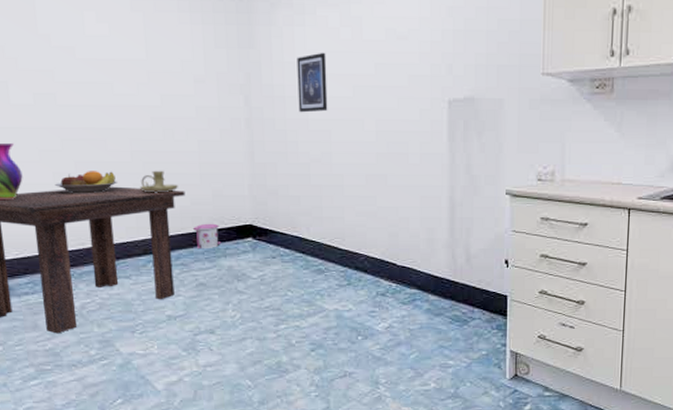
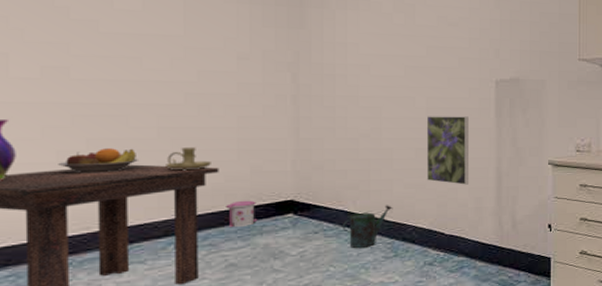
wall art: present [297,52,328,113] -> none [349,34,379,90]
watering can: none [297,233,345,276] -> present [342,205,393,249]
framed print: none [376,140,420,214] -> present [426,116,469,185]

